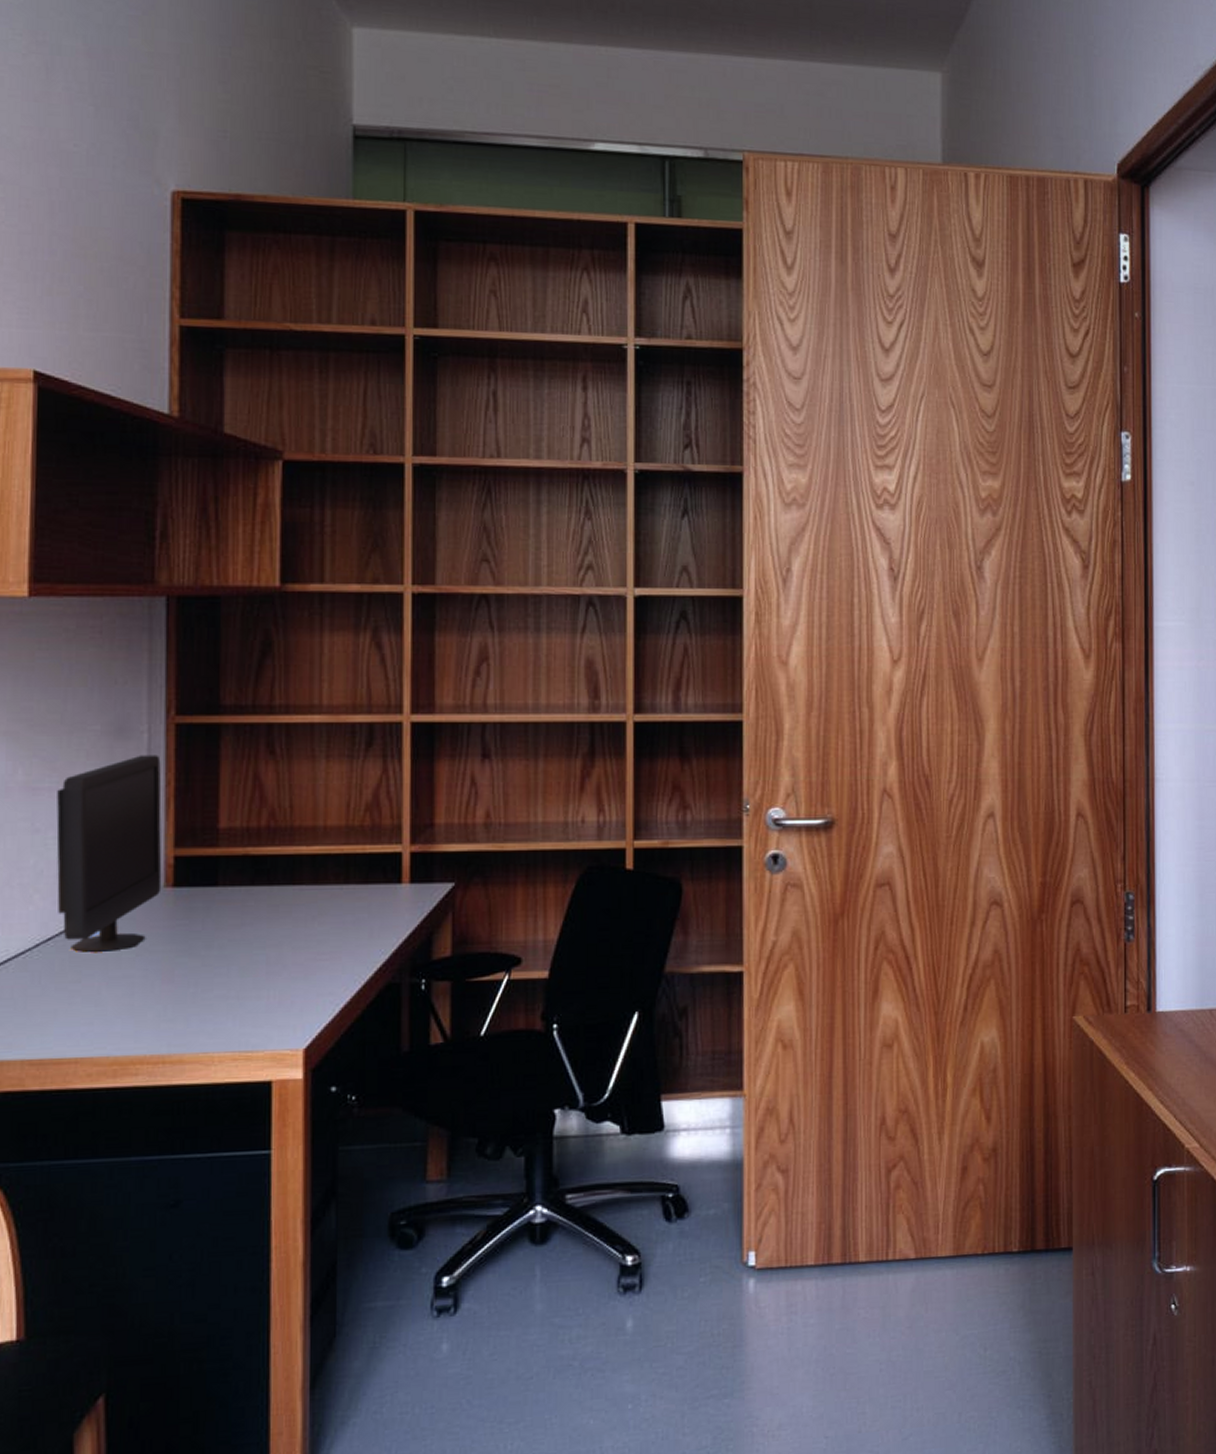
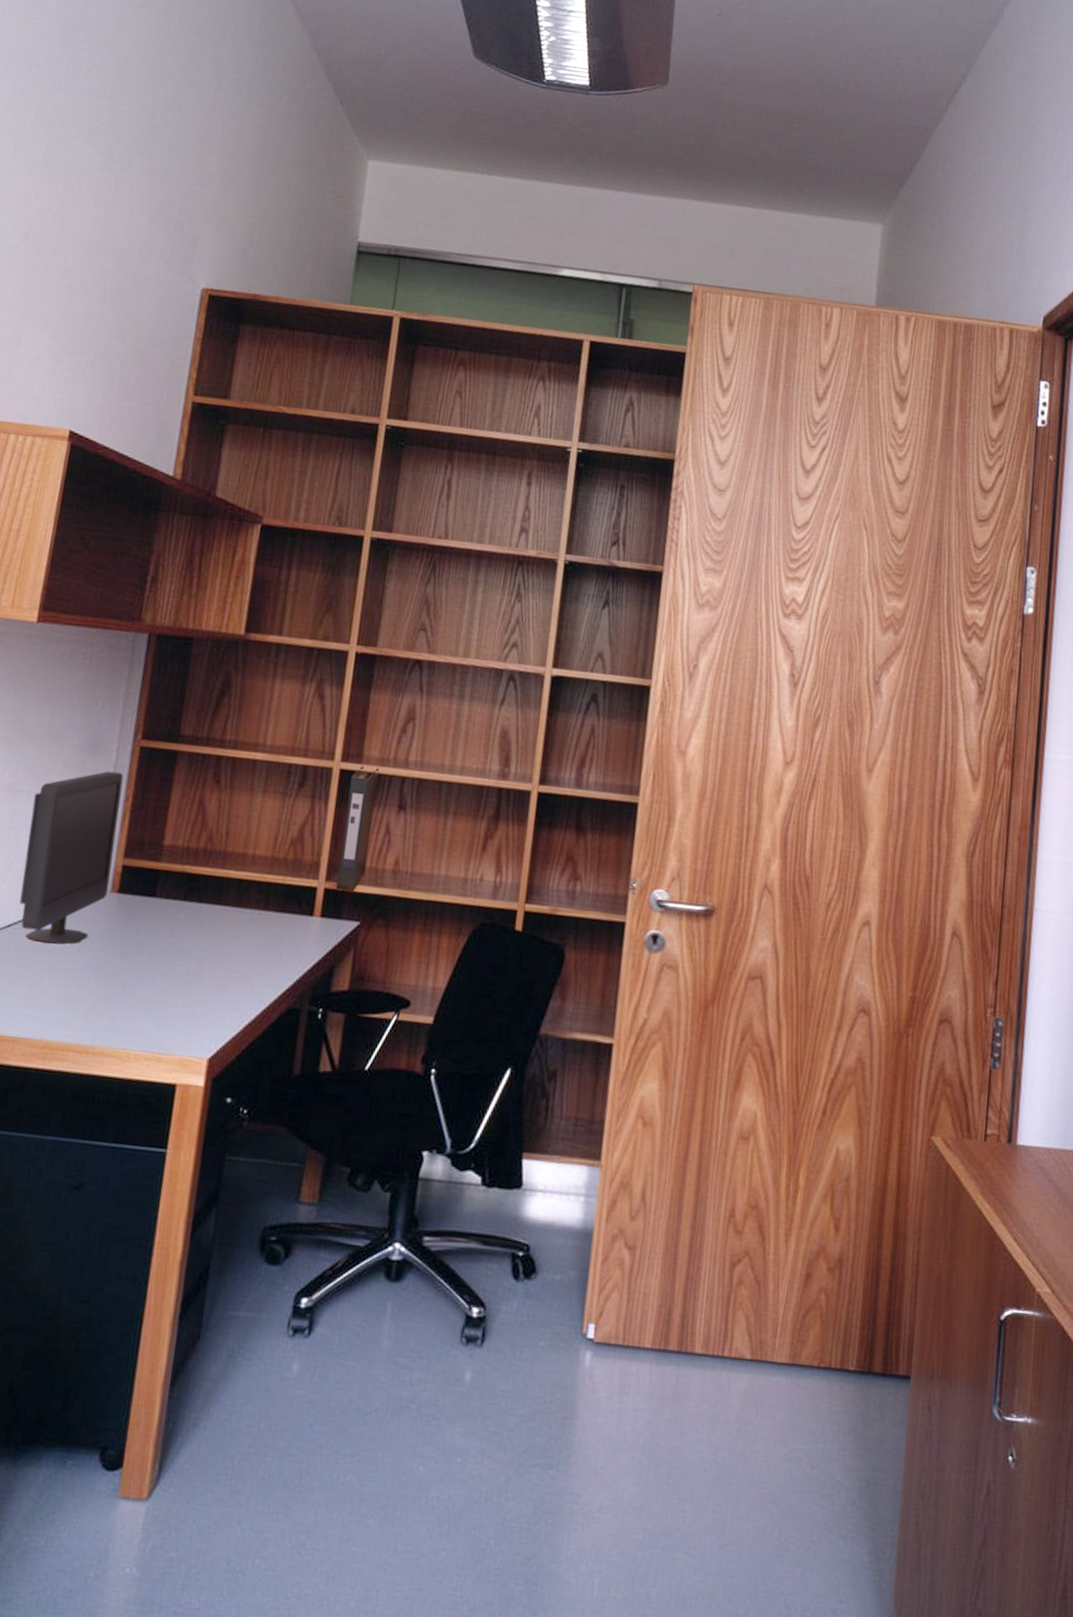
binder: none [423,715,455,852] -> present [336,765,380,892]

